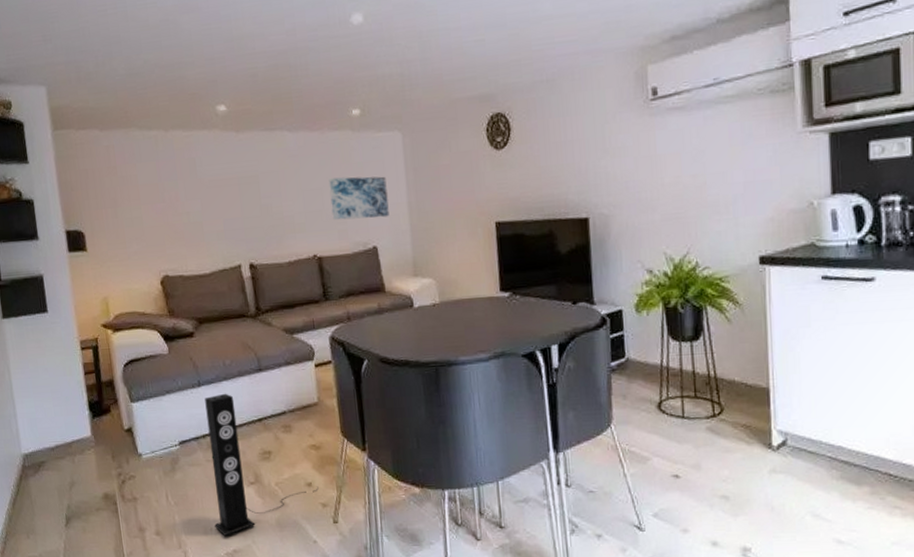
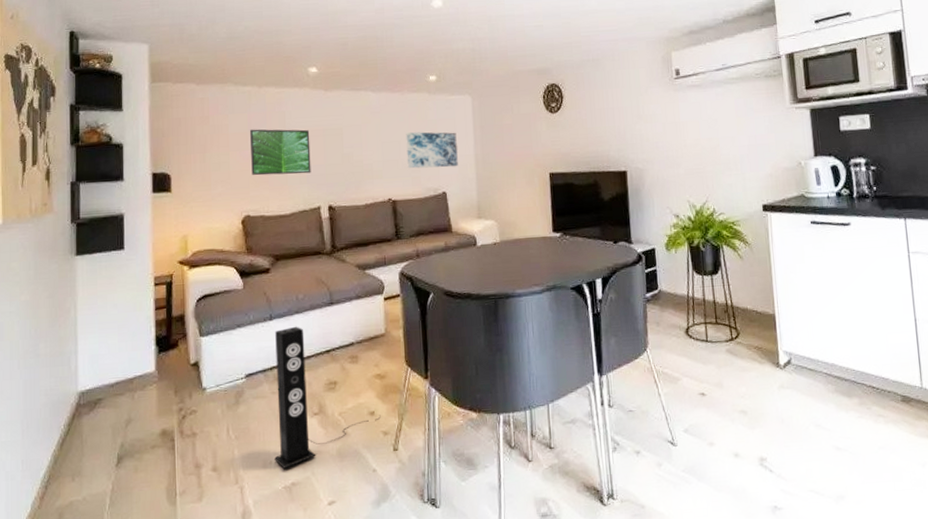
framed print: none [159,178,229,232] -> present [249,129,311,176]

